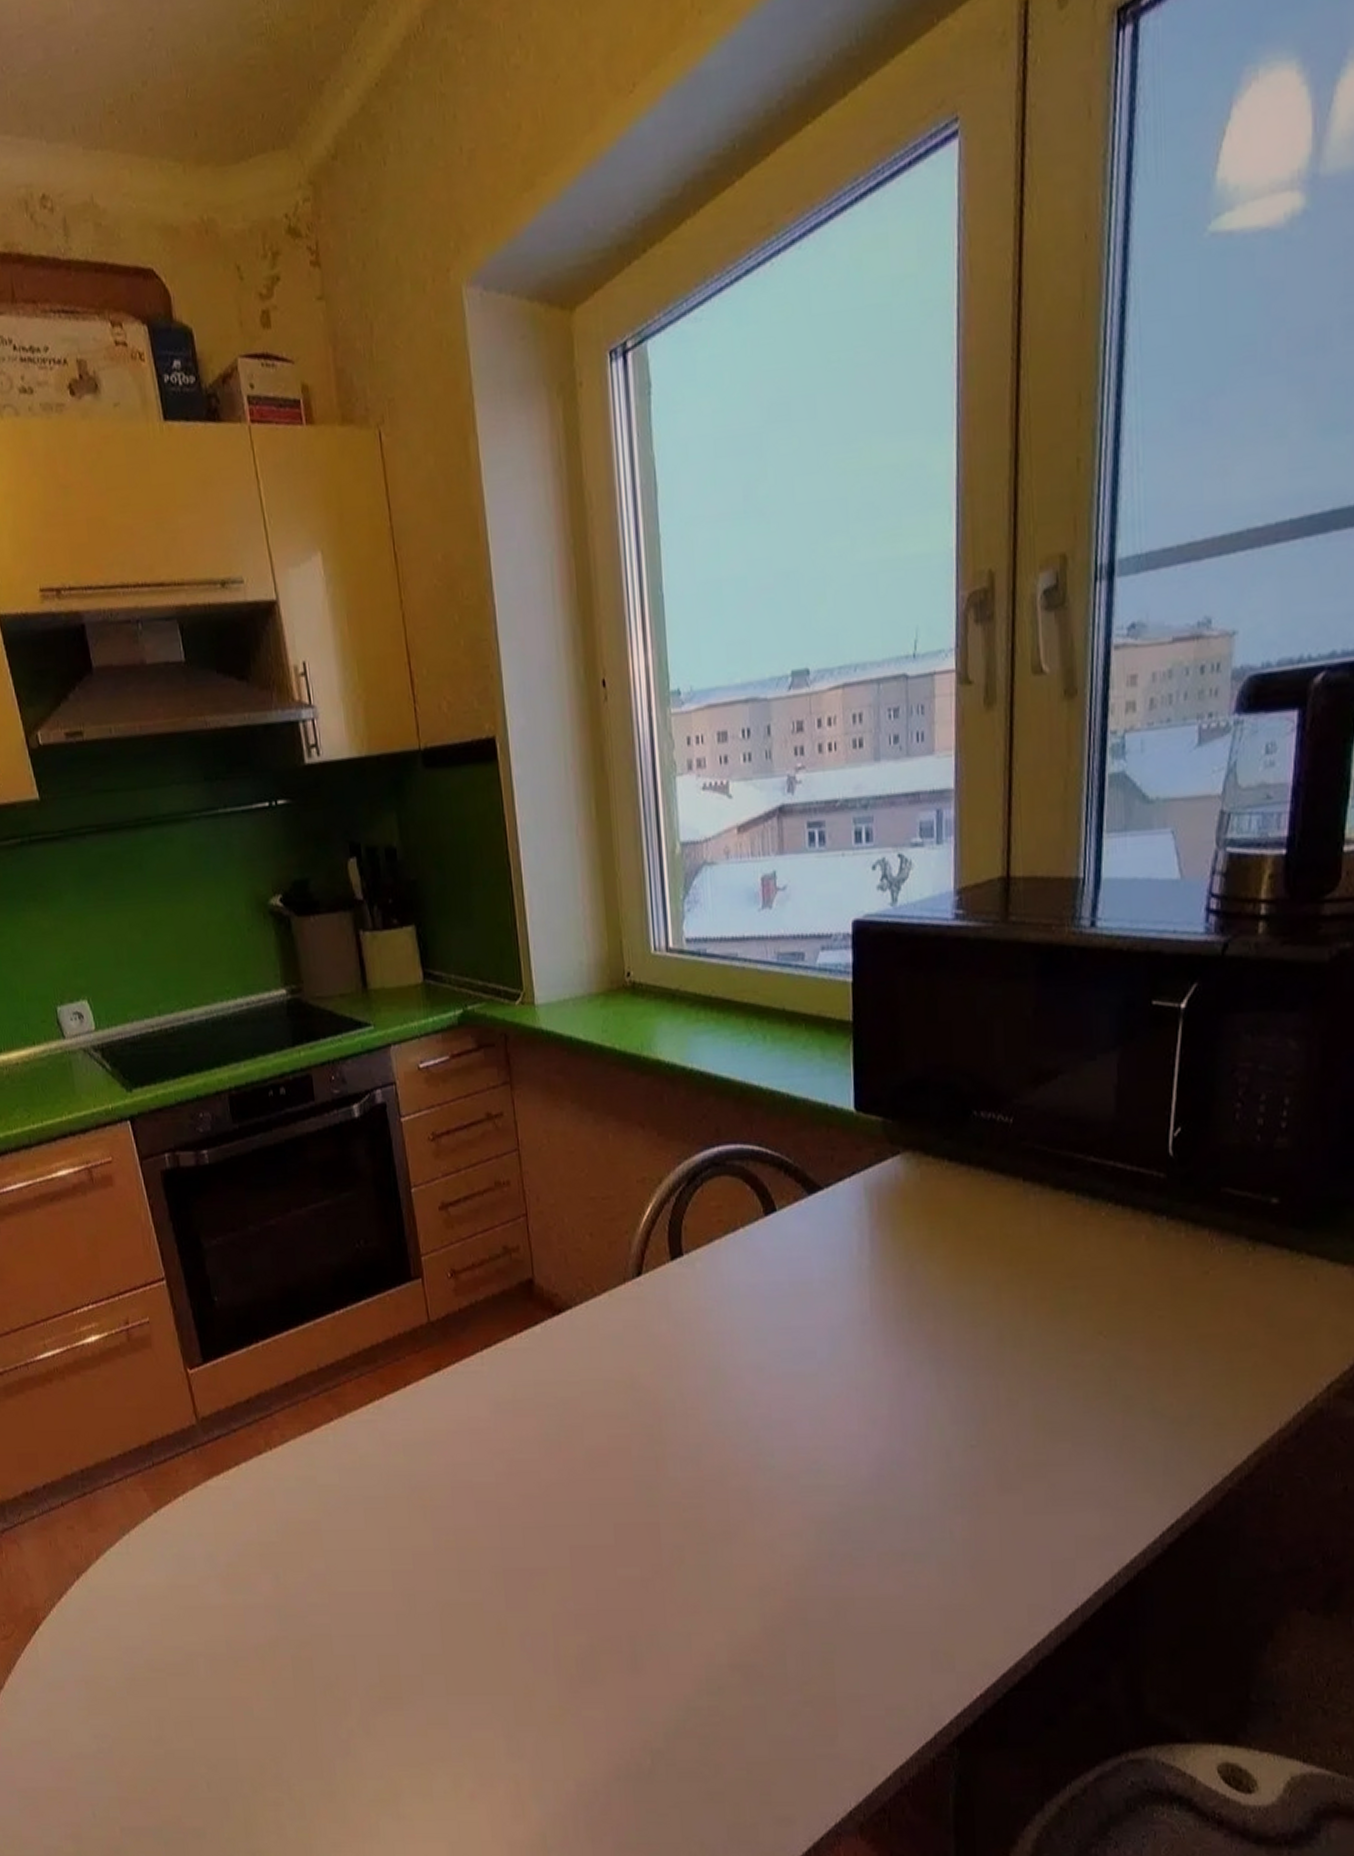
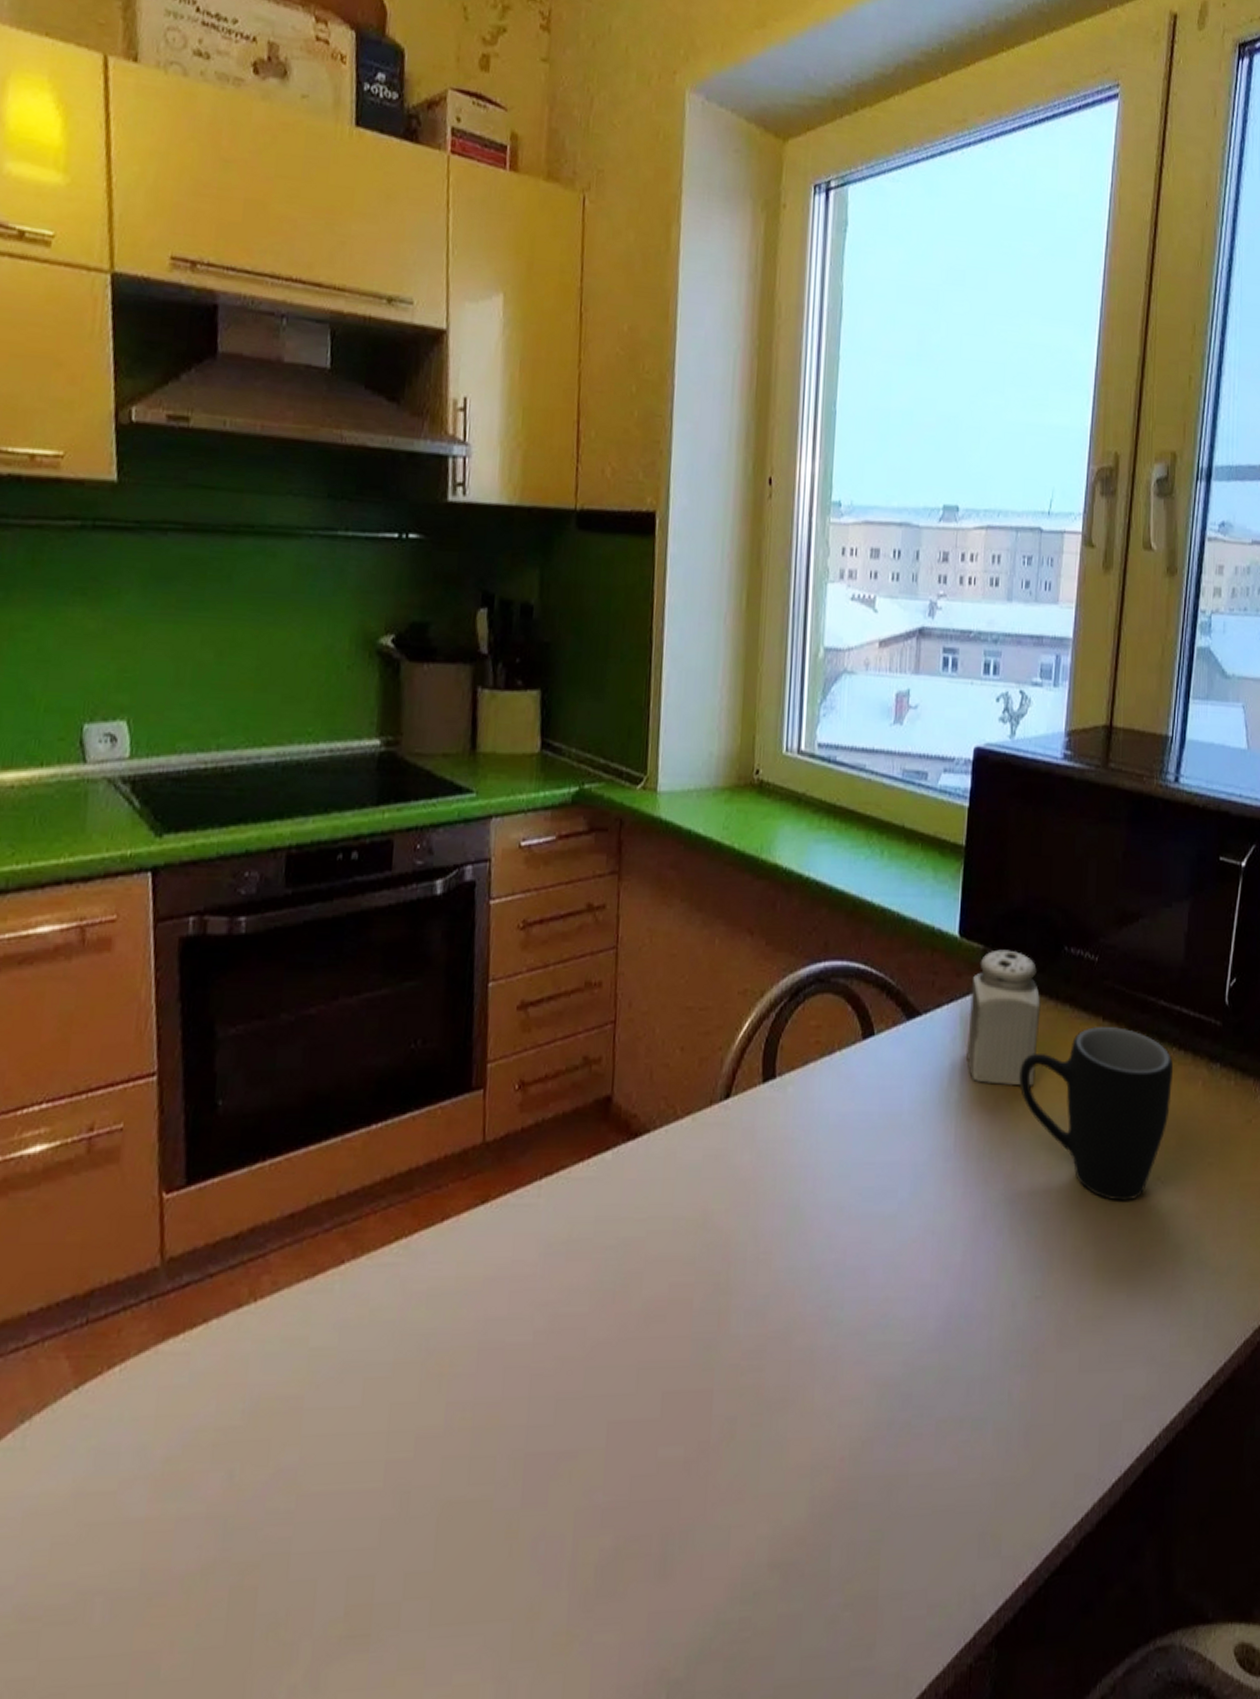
salt shaker: none [873,1119,952,1250] -> present [966,949,1041,1086]
mug: none [934,1187,1111,1356] -> present [1019,1027,1174,1201]

